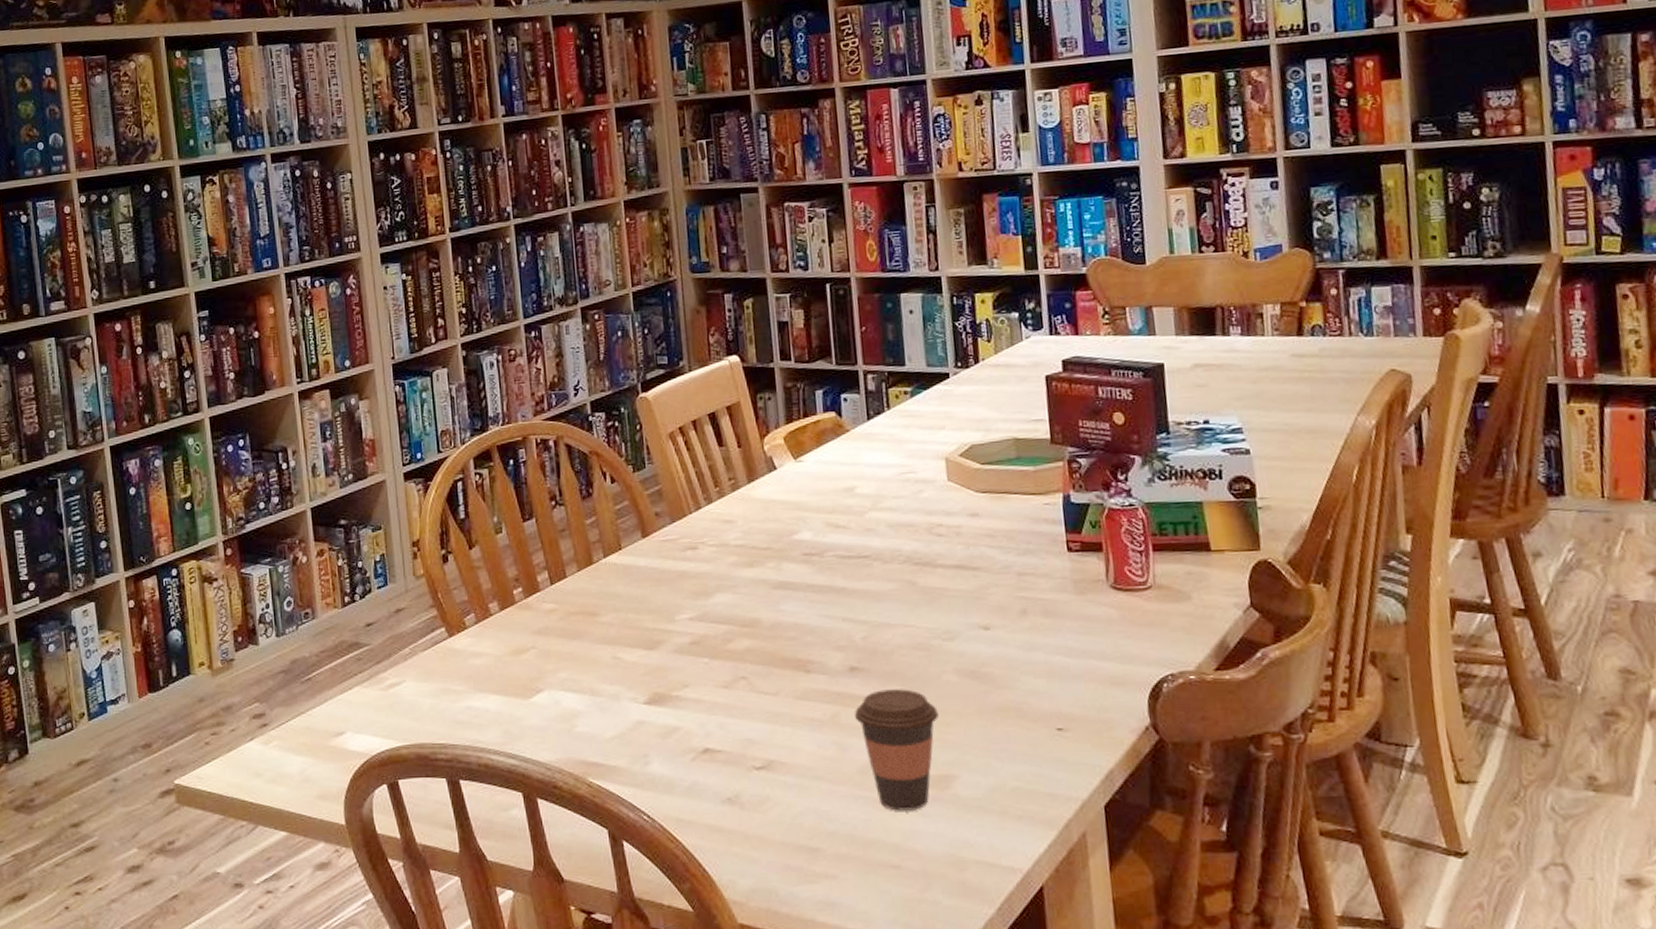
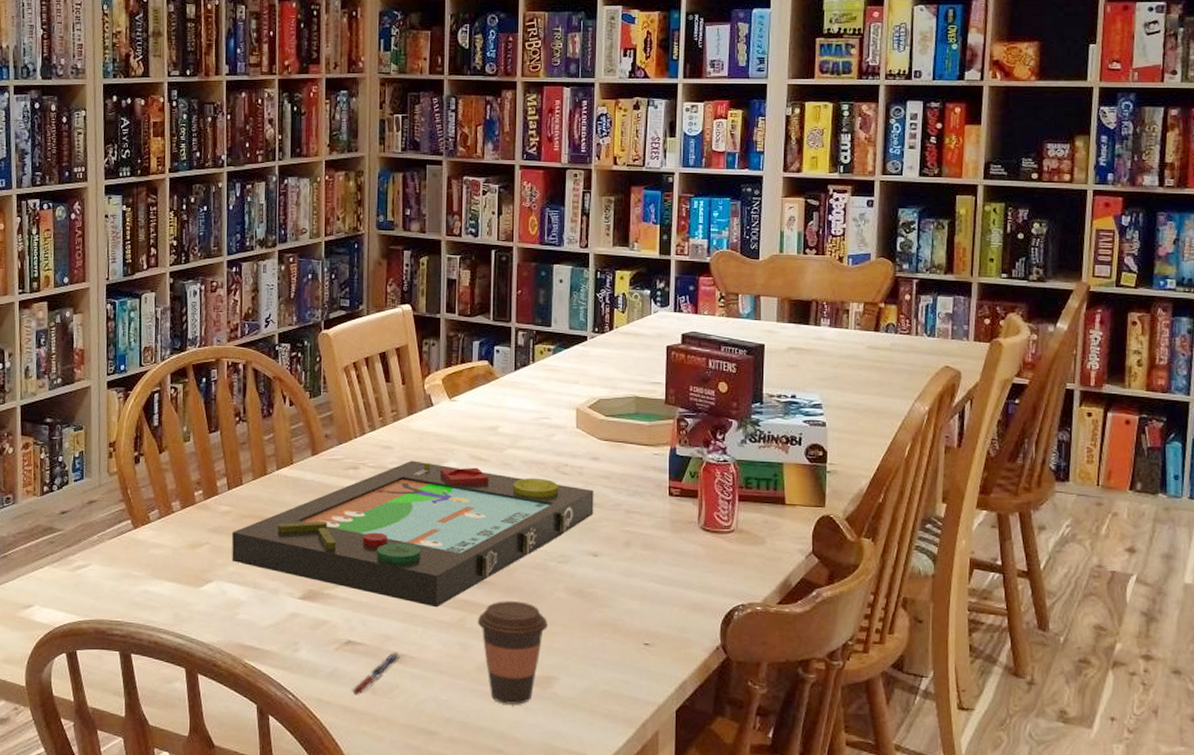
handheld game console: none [560,534,979,703] -> present [232,460,594,608]
pen: none [715,758,769,813] -> present [351,652,401,696]

